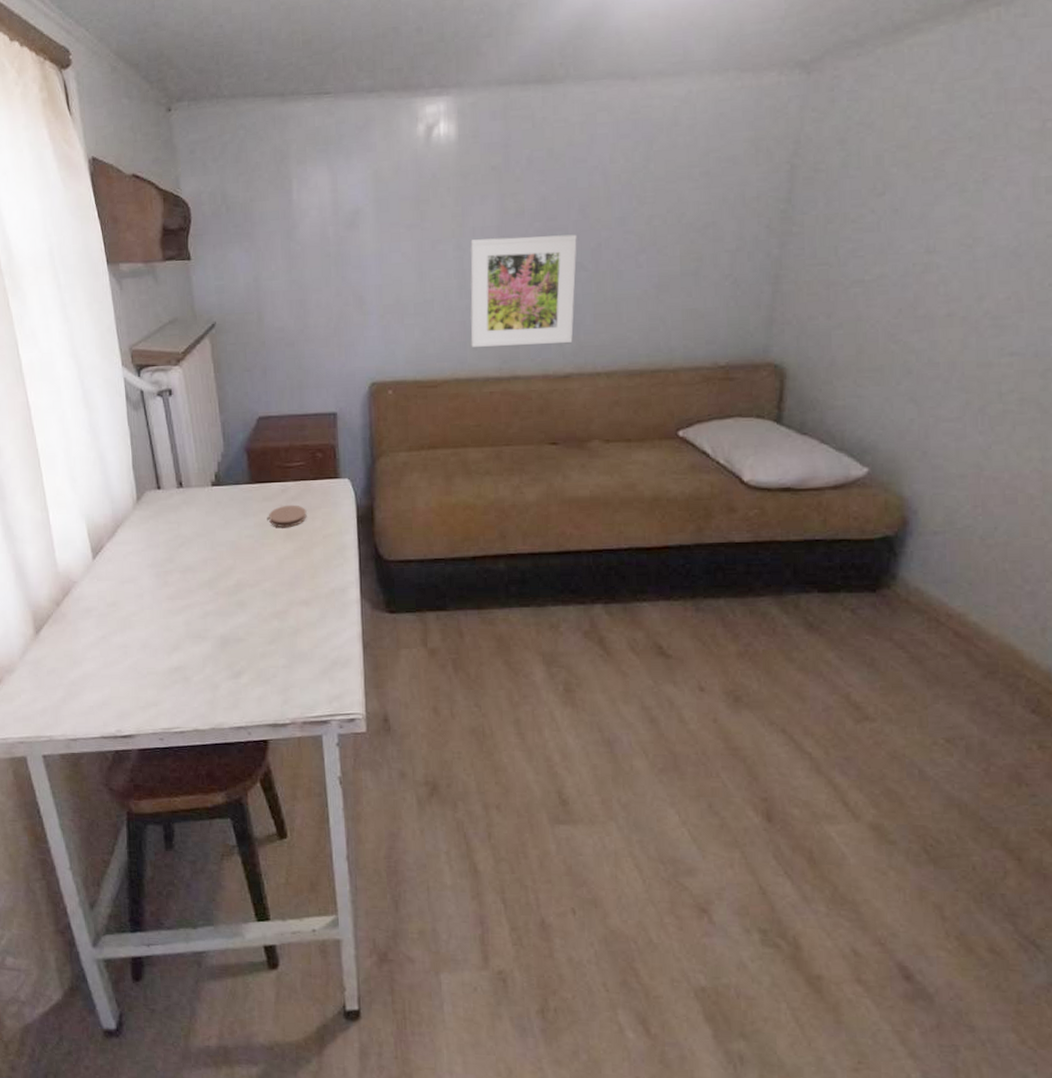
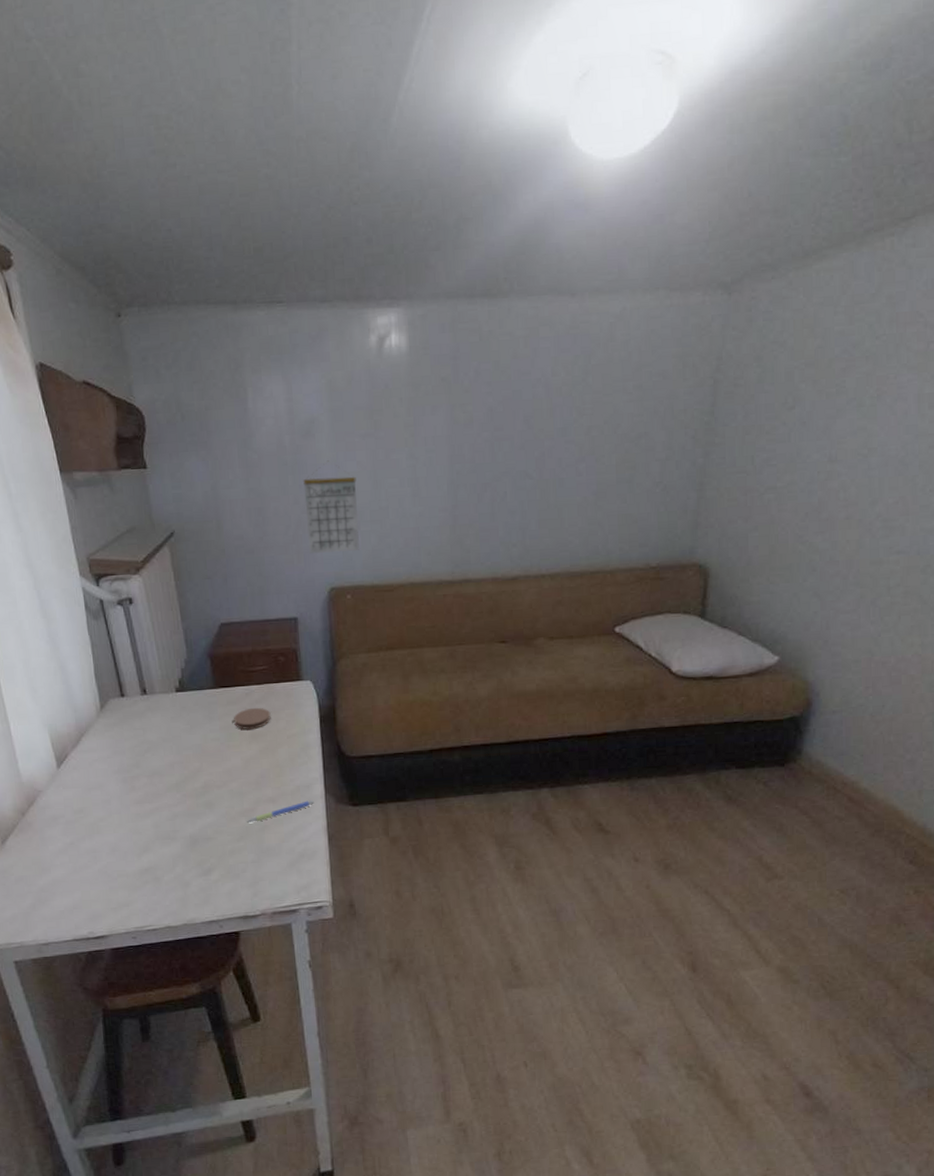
pen: none [278,605,349,625] -> present [246,800,314,823]
calendar: none [346,252,403,348] -> present [303,460,359,554]
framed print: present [470,234,577,347] -> none [423,444,522,552]

